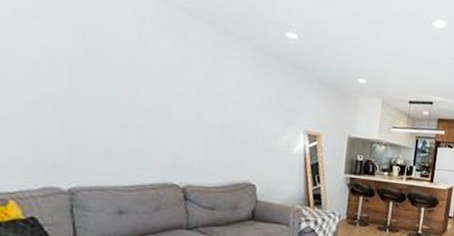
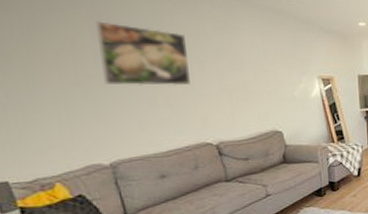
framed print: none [76,34,170,118] -> present [94,21,190,86]

